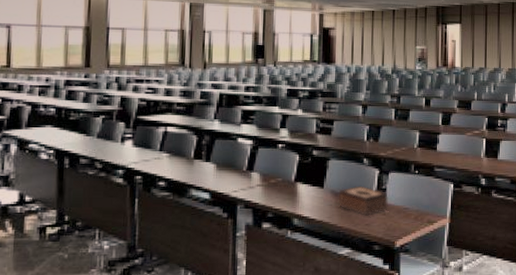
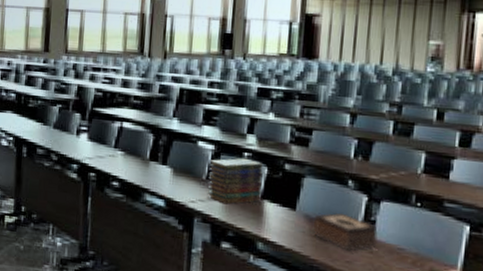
book stack: none [248,149,295,190] -> present [207,158,264,204]

